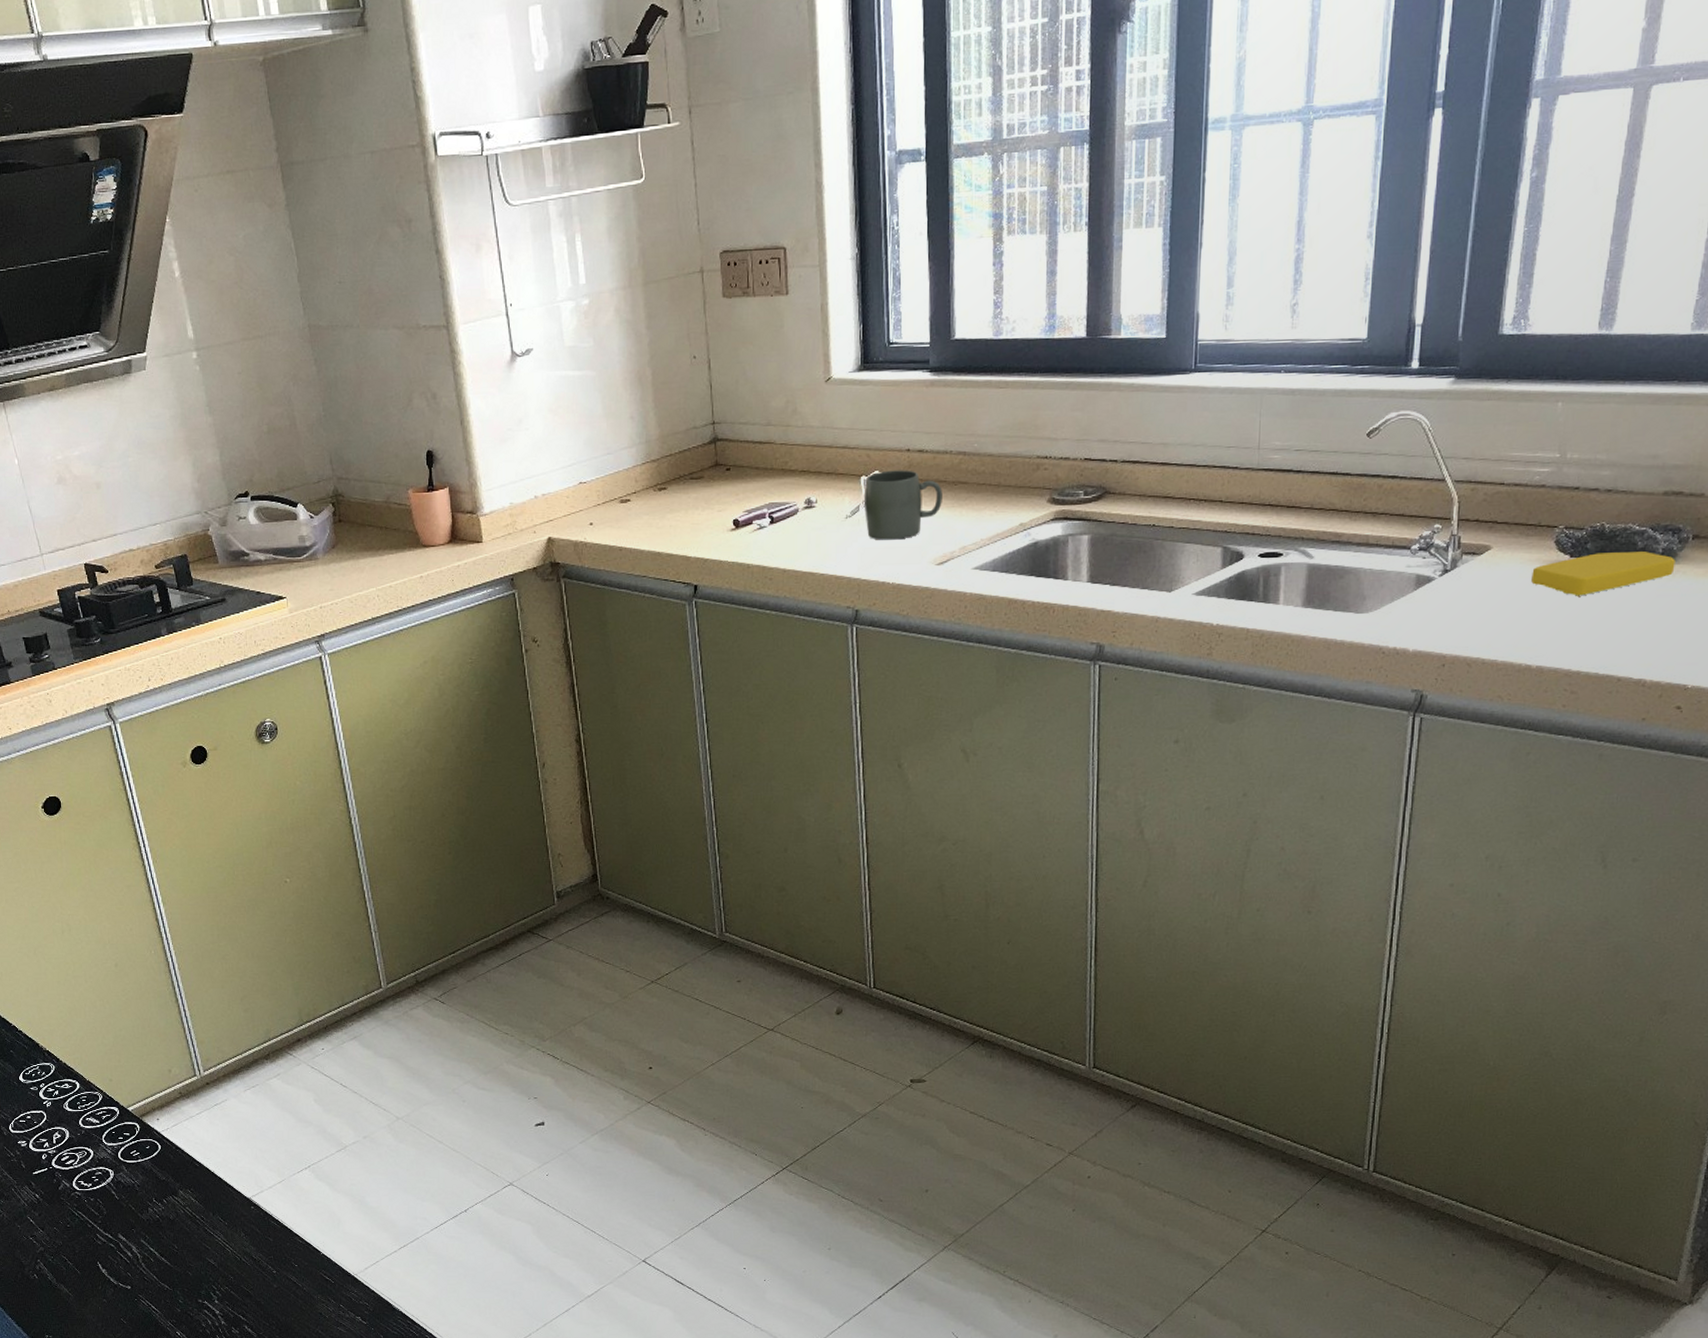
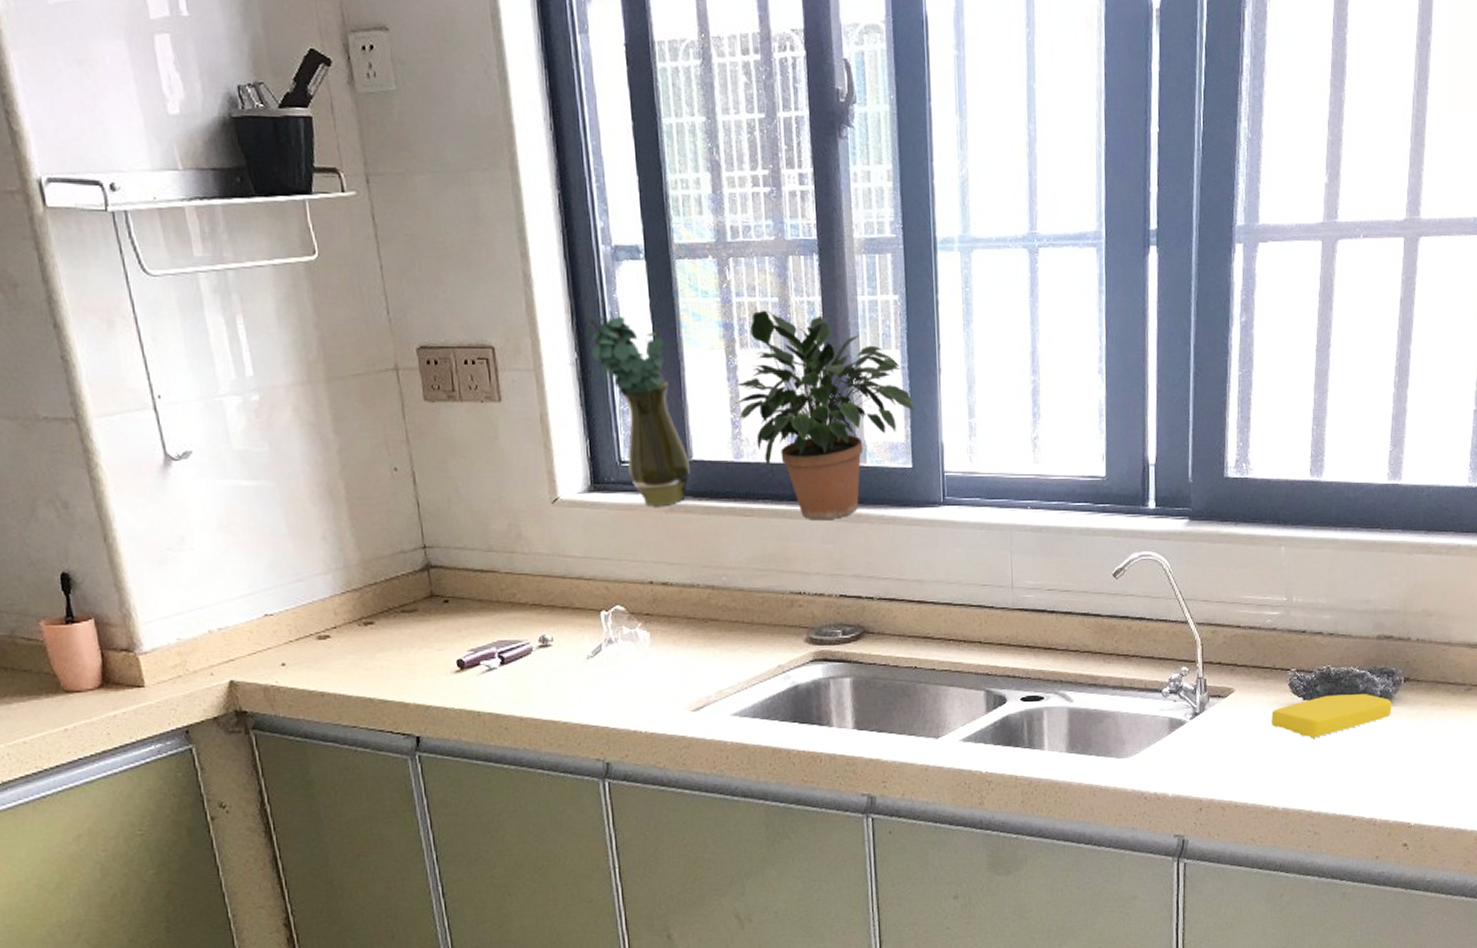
mug: present [863,470,942,540] -> none [605,605,693,684]
vase: none [866,209,952,381] -> present [583,310,690,506]
potted plant: none [998,198,1173,390] -> present [734,310,915,521]

